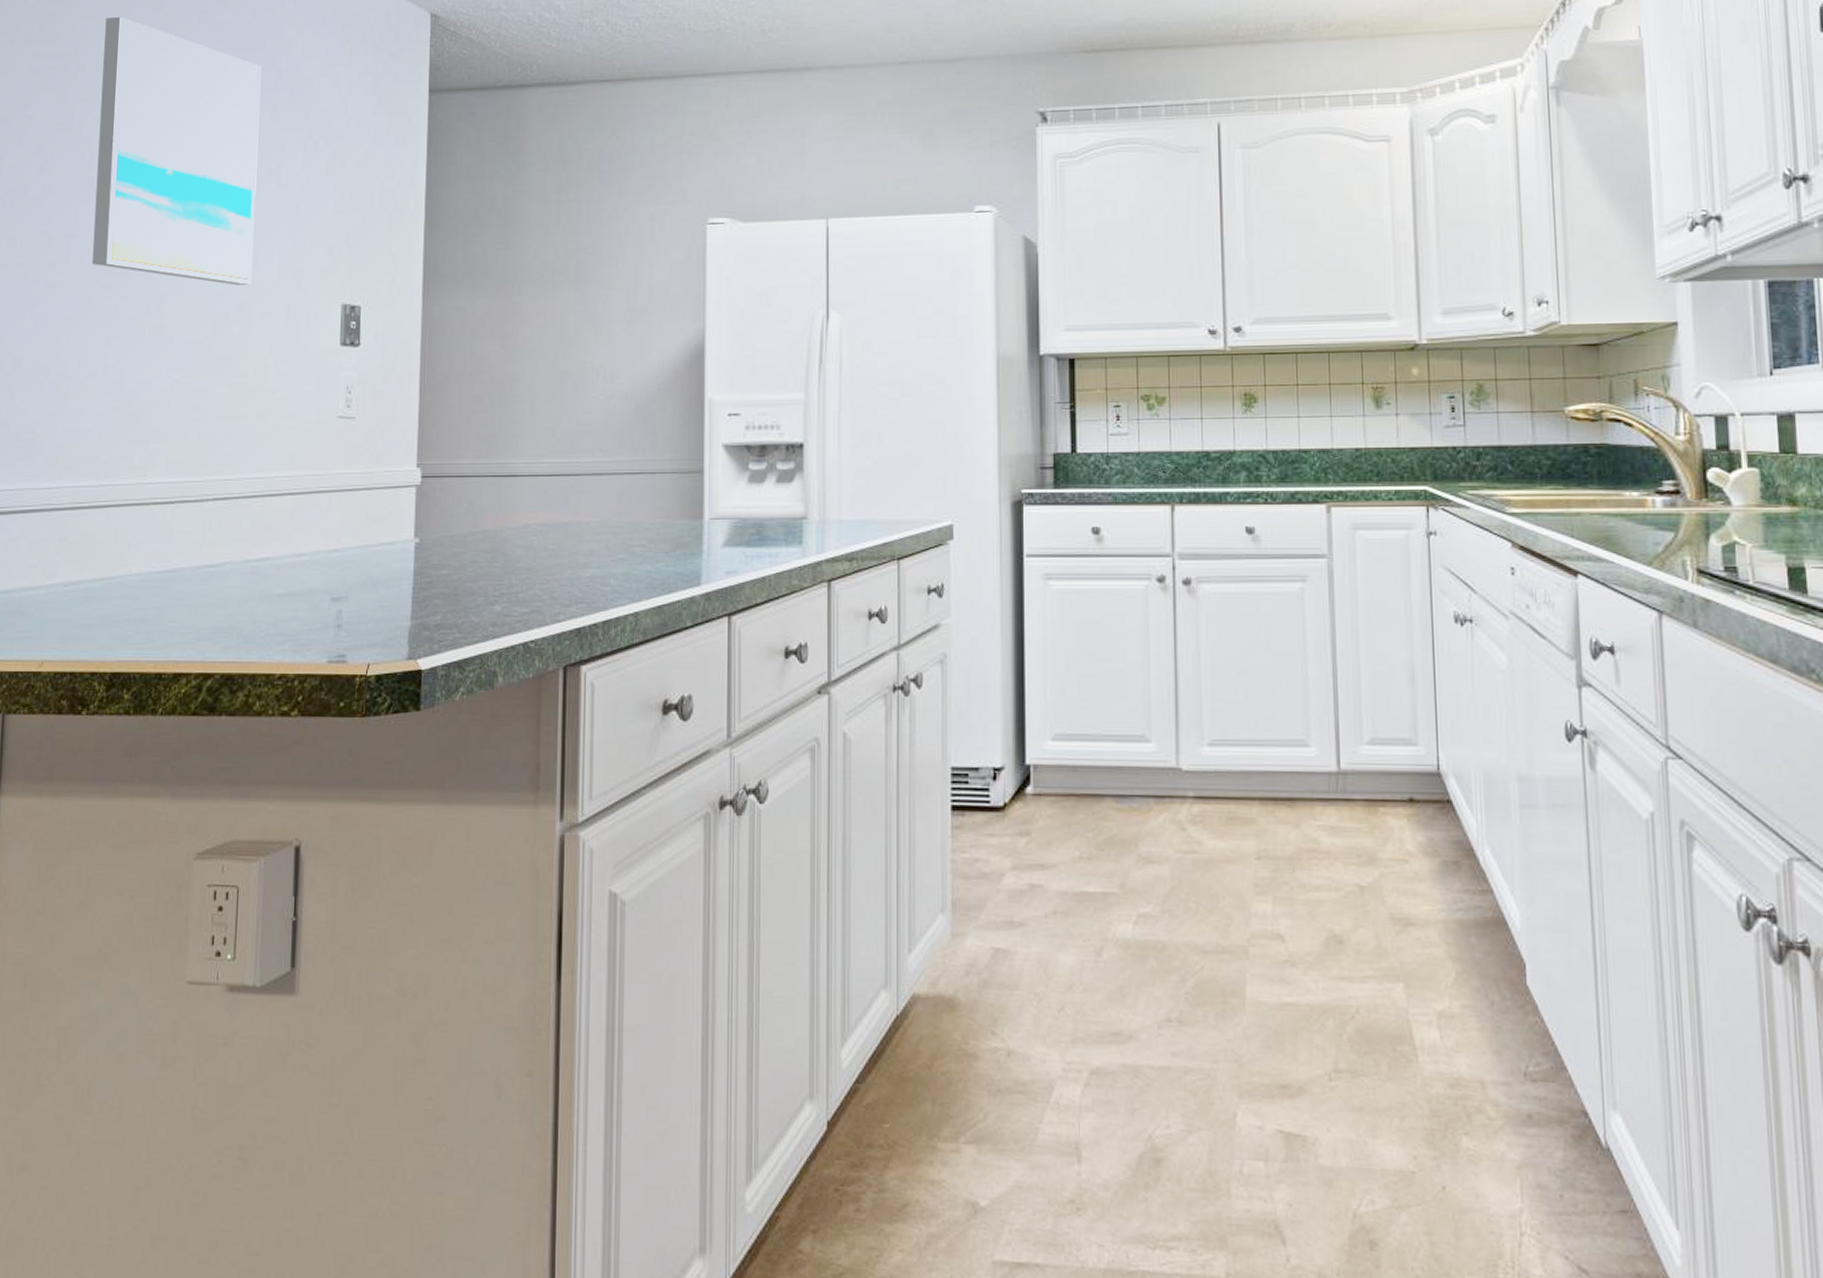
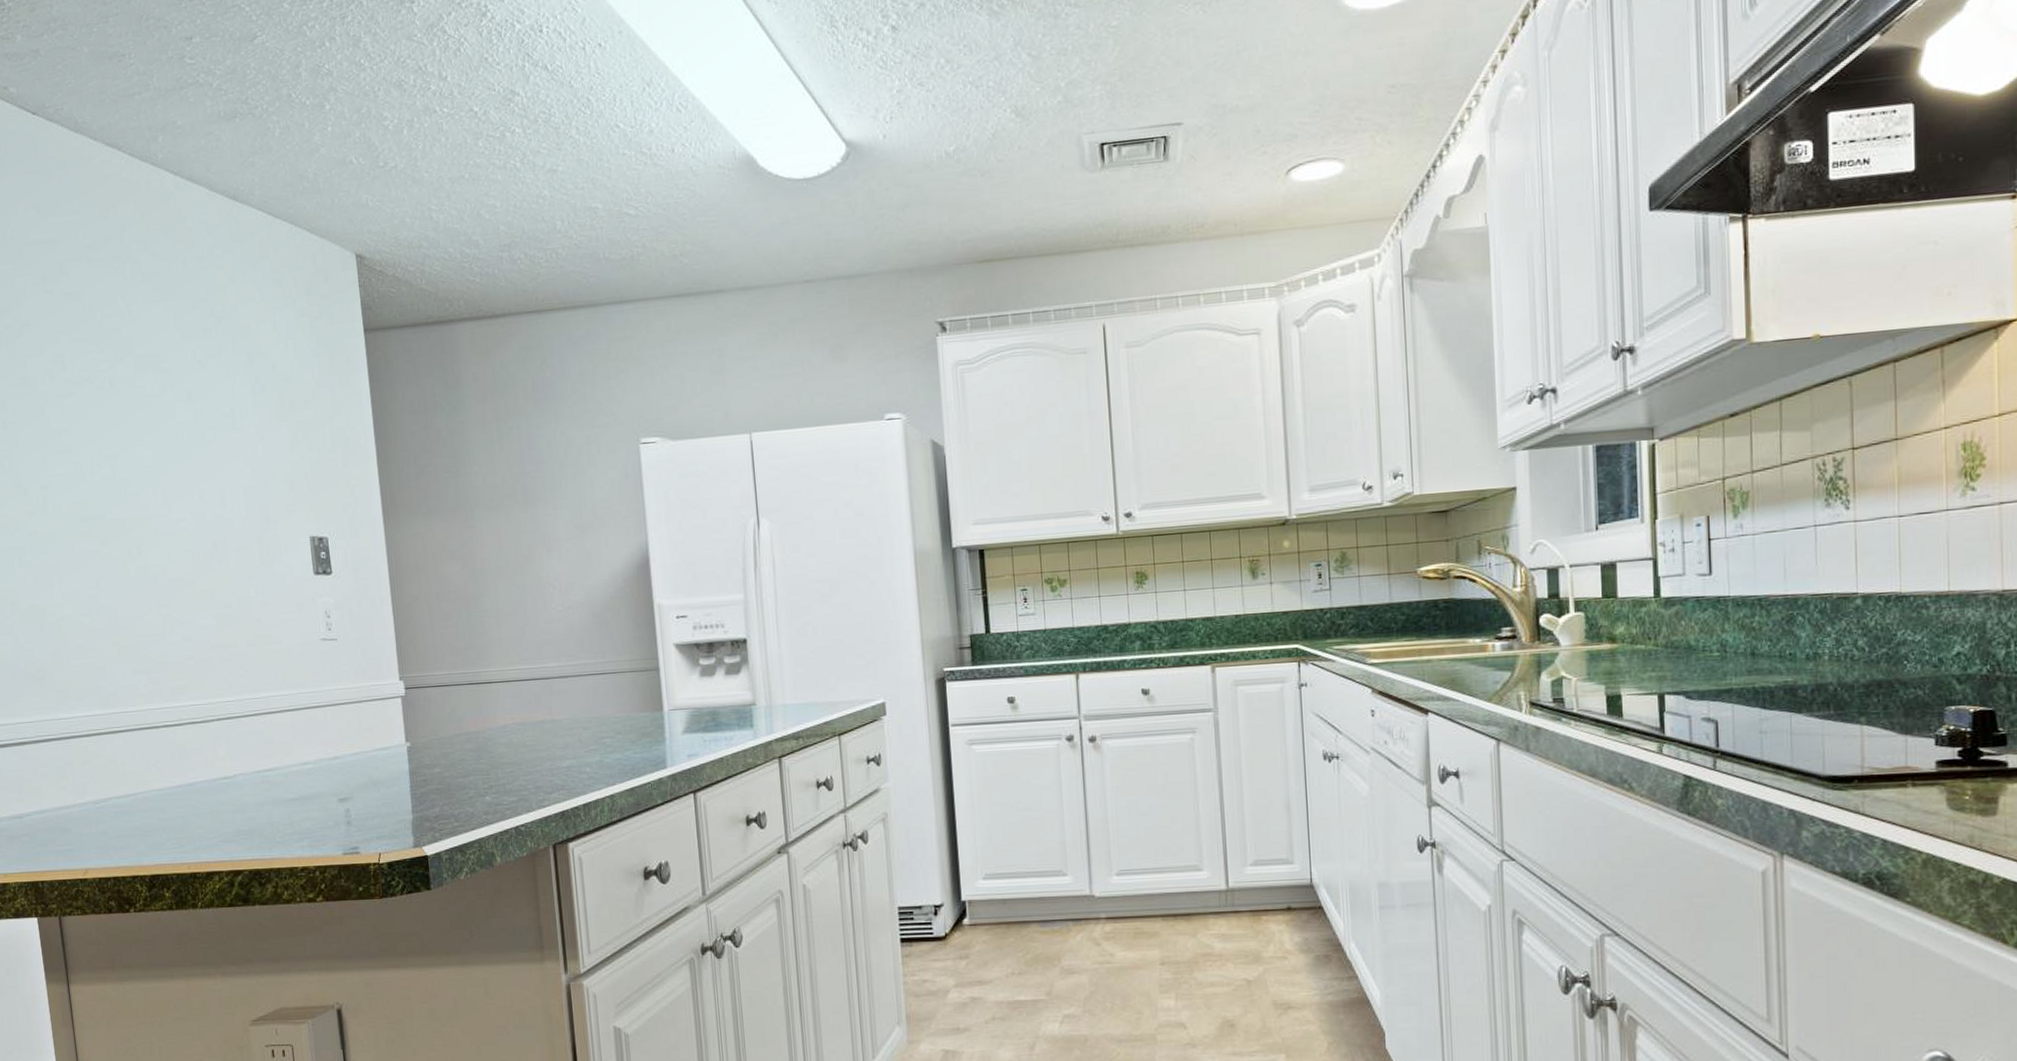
wall art: present [92,16,262,285] -> none [41,271,223,524]

